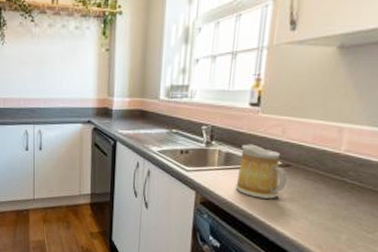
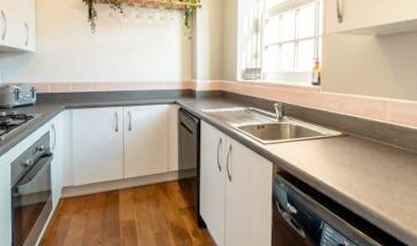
mug: present [235,144,287,199] -> none [306,118,347,166]

